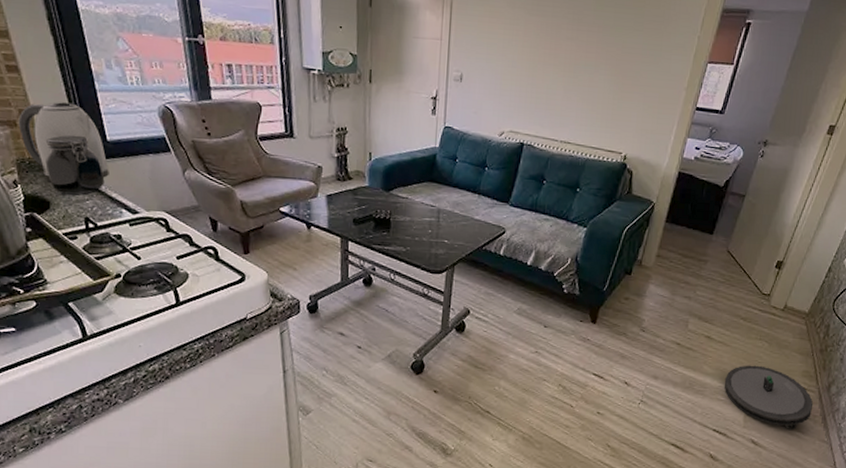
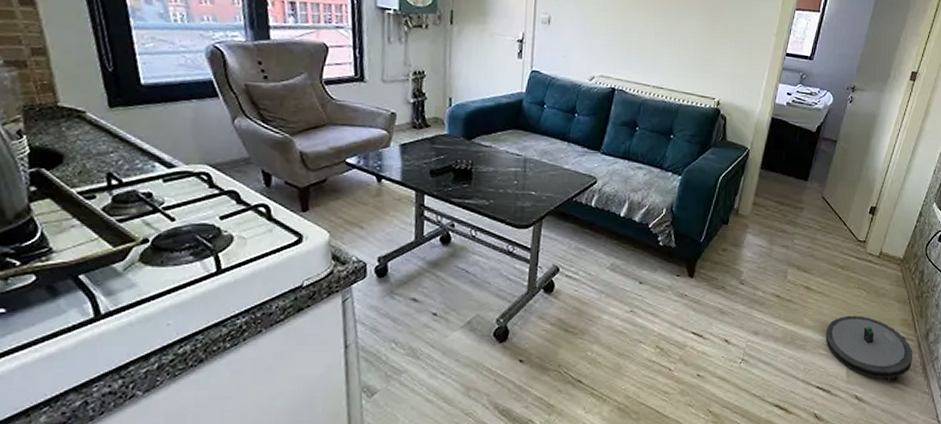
kettle: present [18,102,109,183] -> none [29,40,142,133]
jar: present [45,135,105,195] -> none [60,77,135,147]

